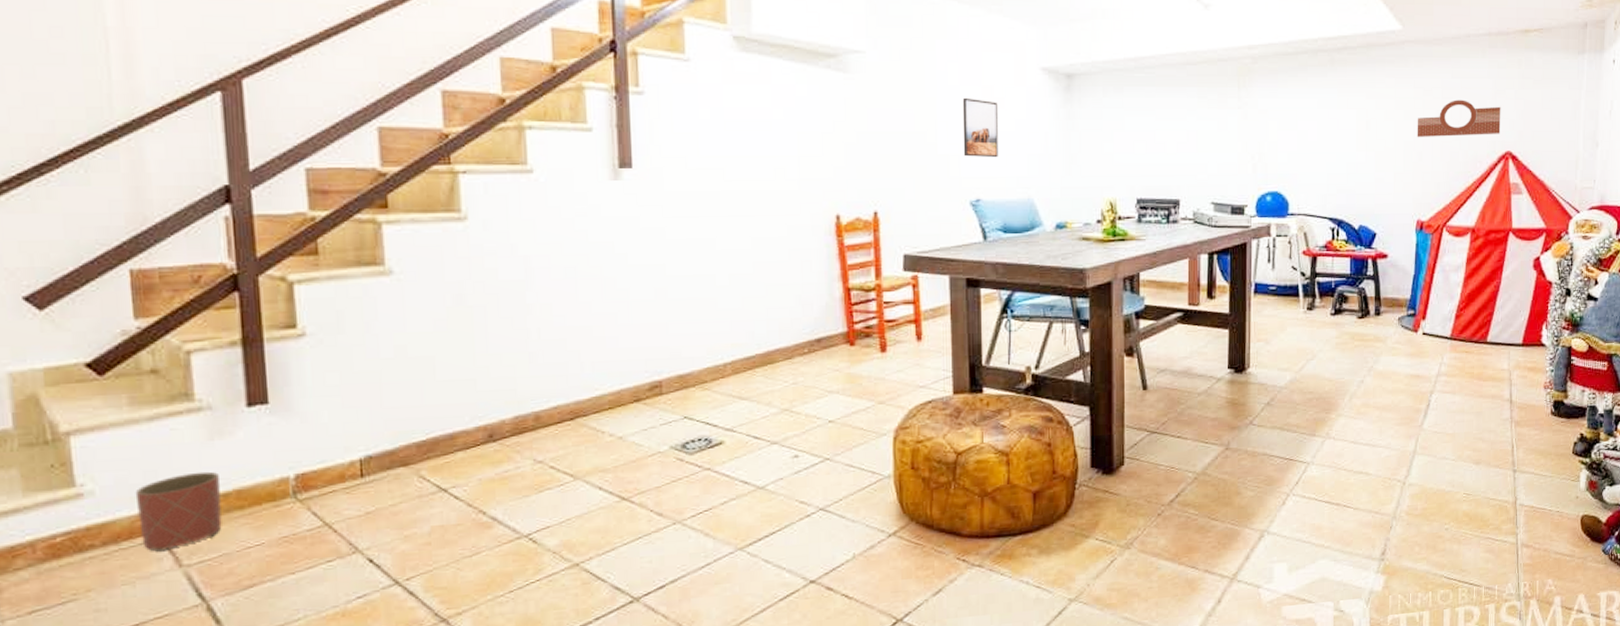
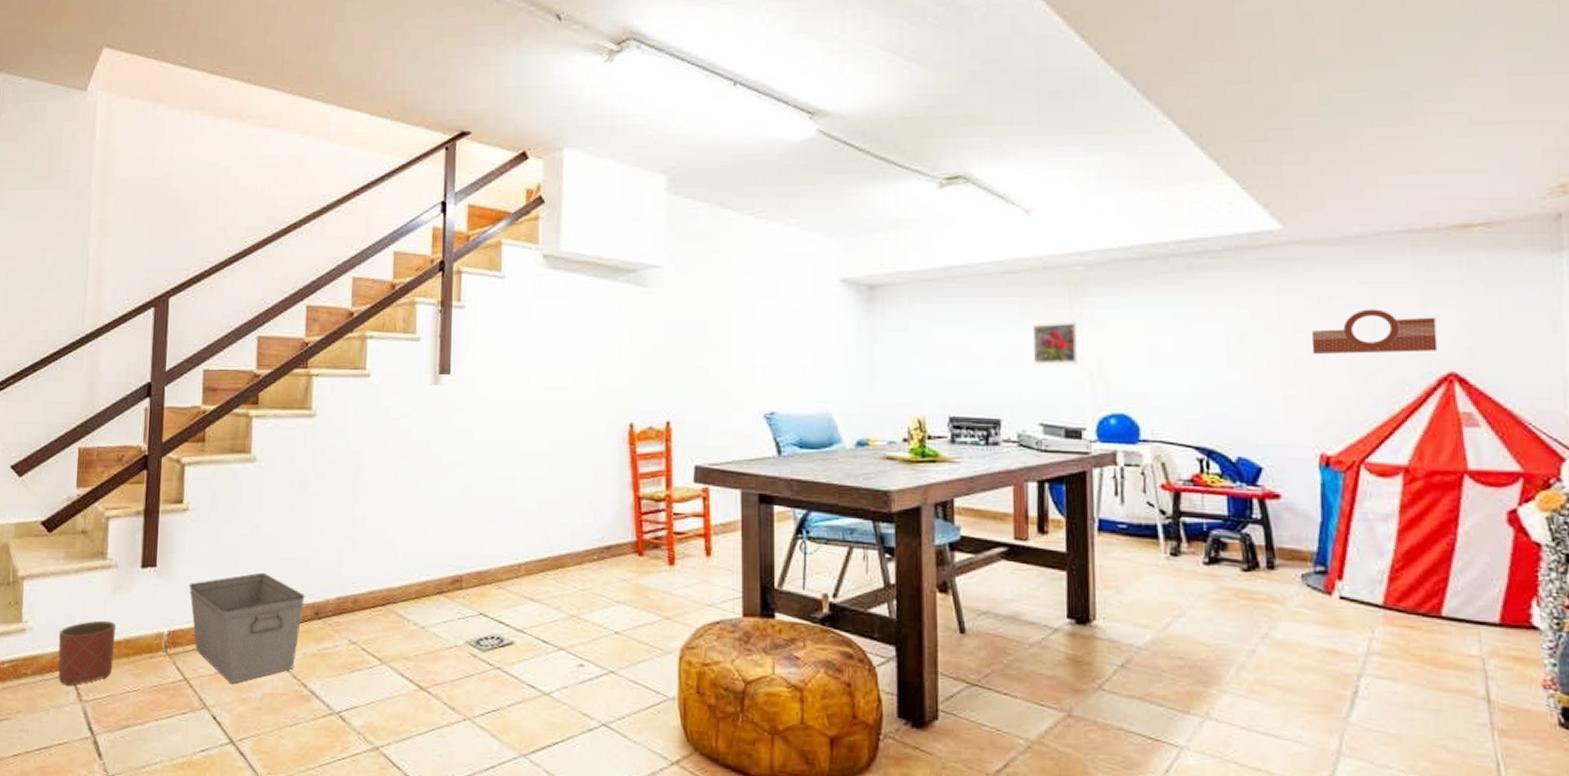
storage bin: none [317,398,474,521] -> present [189,572,305,683]
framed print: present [962,97,998,158] -> none [758,309,794,371]
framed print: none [1207,109,1243,151] -> present [1033,321,1077,367]

